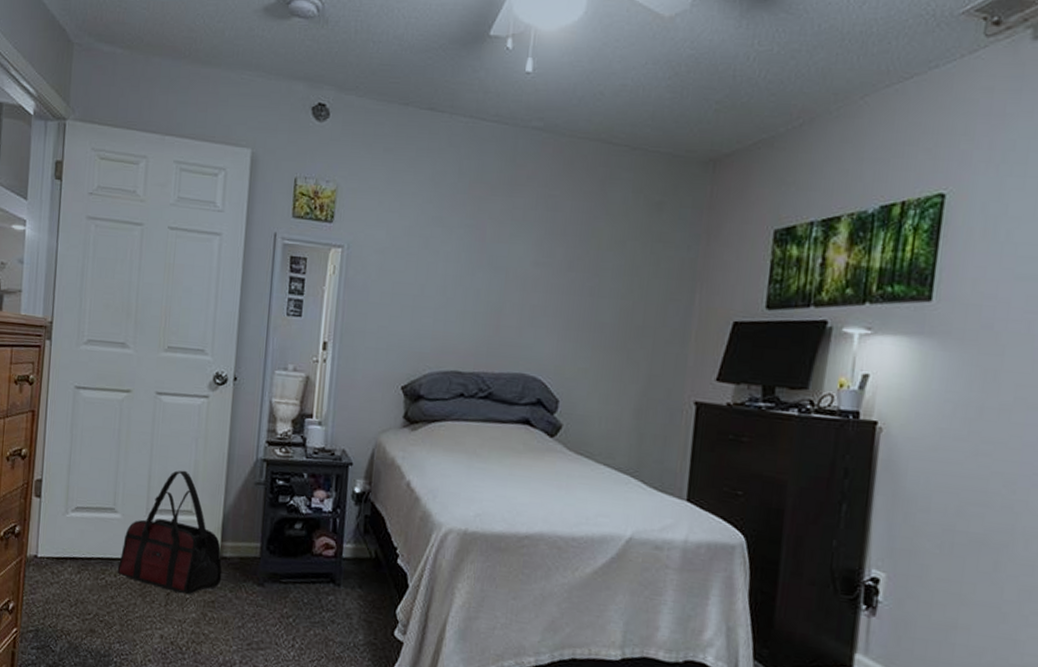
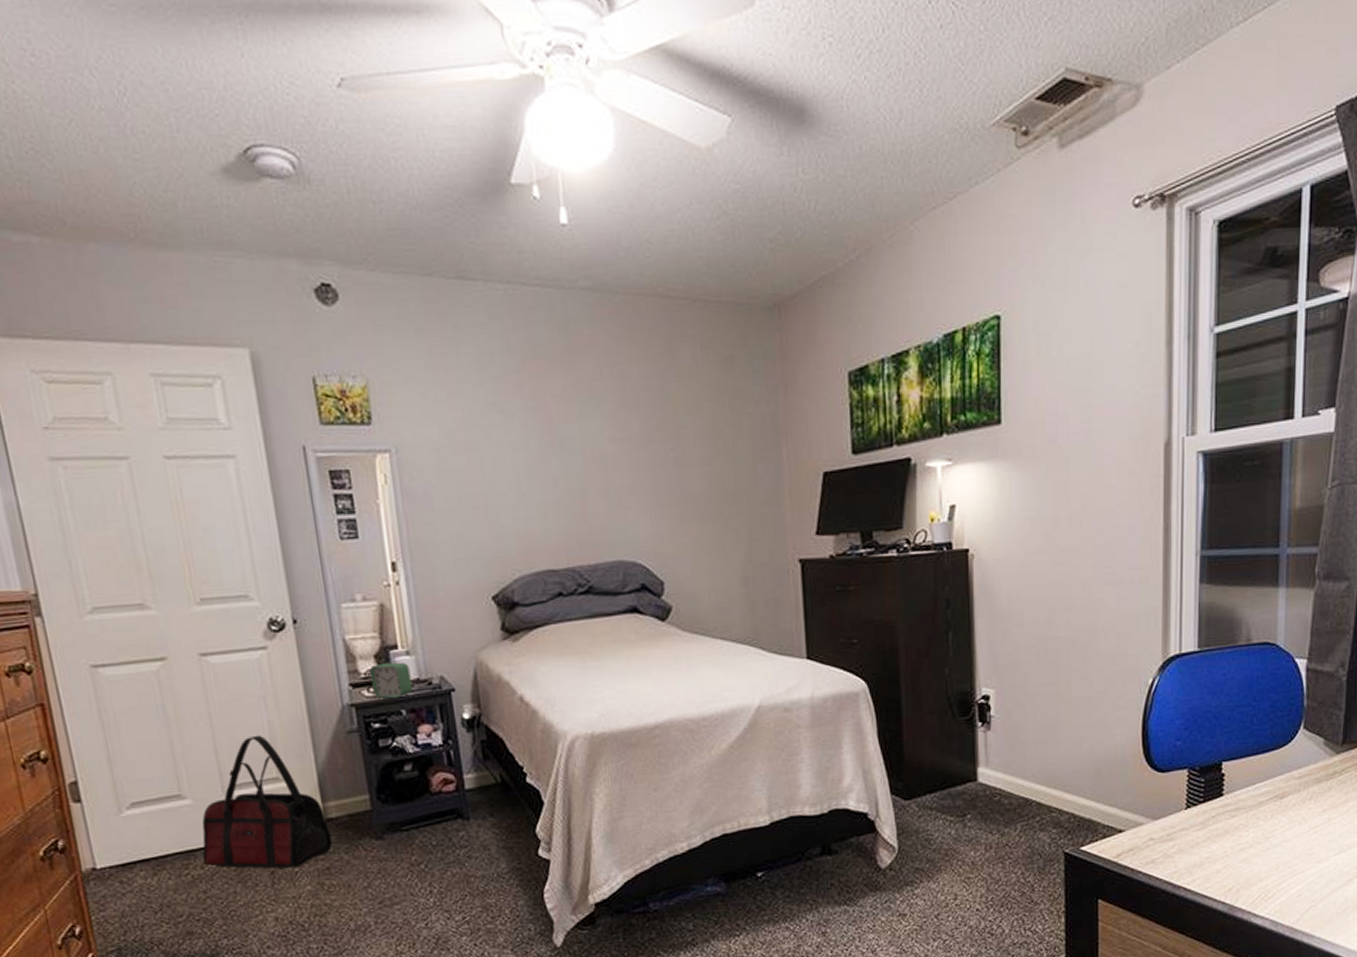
alarm clock: none [284,428,319,462] -> present [369,662,413,698]

